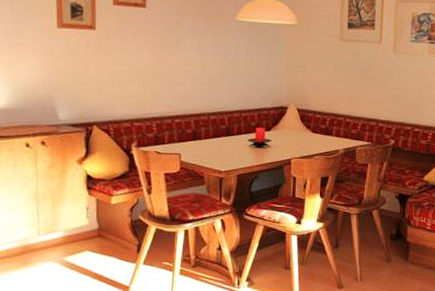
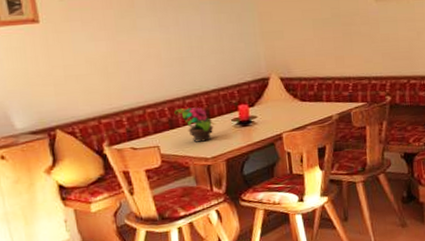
potted flower: none [199,122,234,156] -> present [174,107,216,143]

